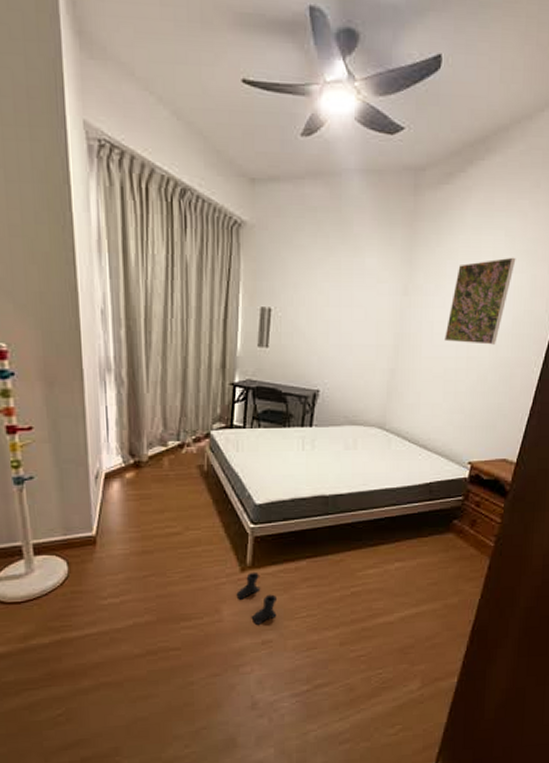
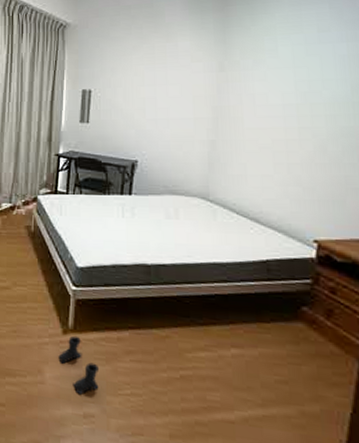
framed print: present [444,257,516,345] -> none [269,27,347,115]

